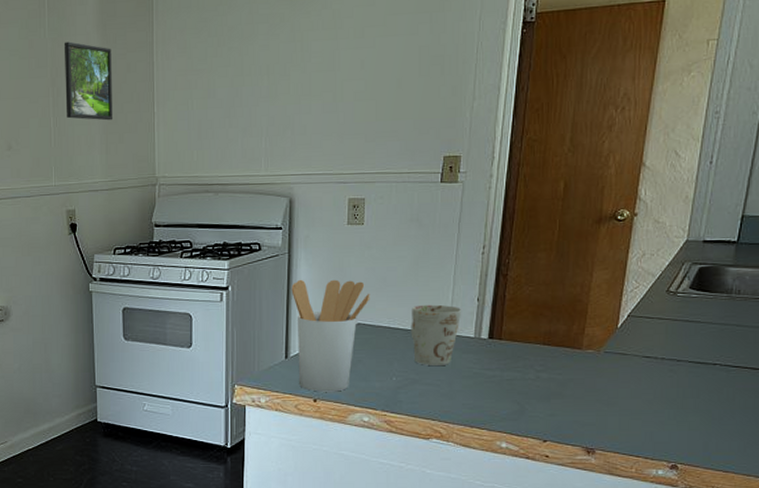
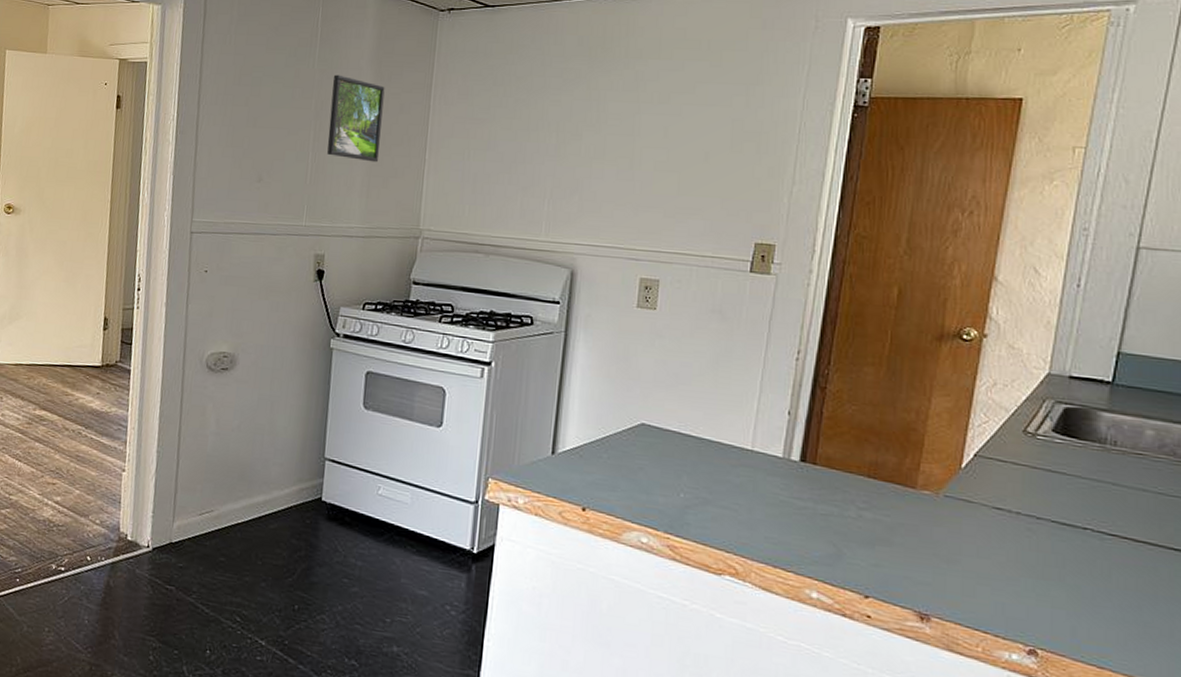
utensil holder: present [291,279,370,392] -> none [565,363,659,502]
mug: present [411,304,462,365] -> none [705,411,769,487]

